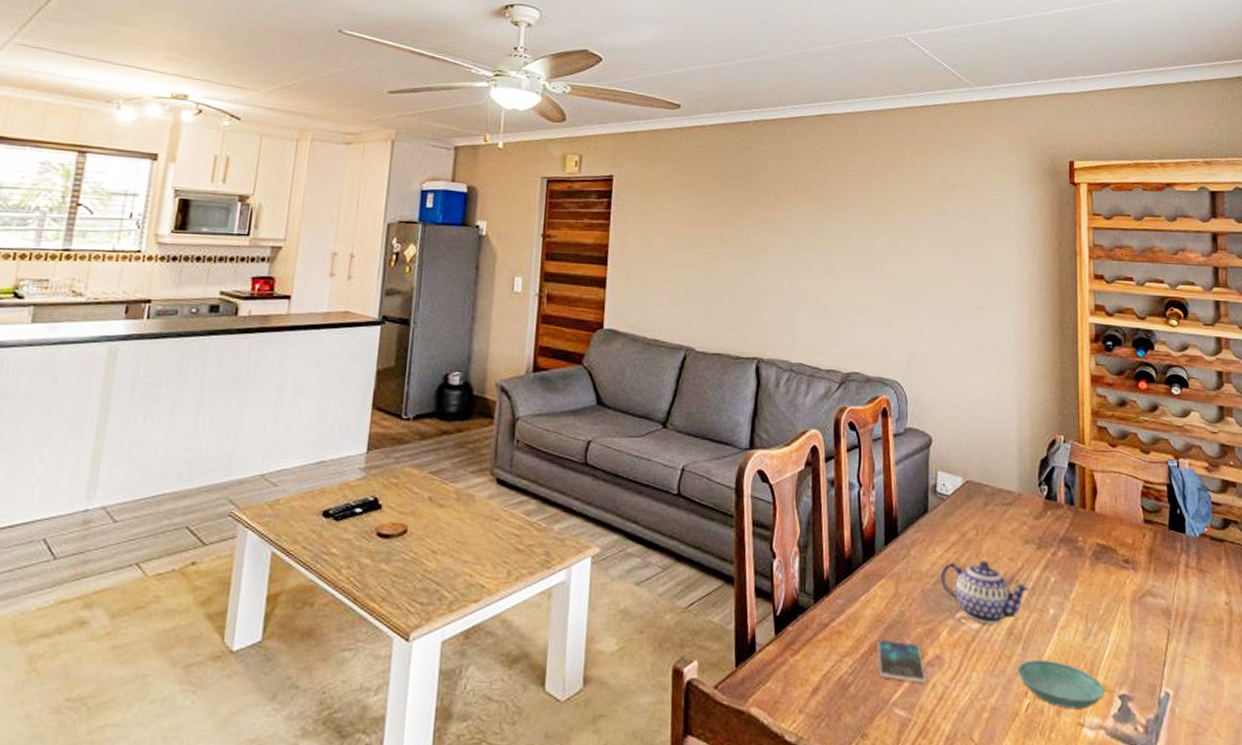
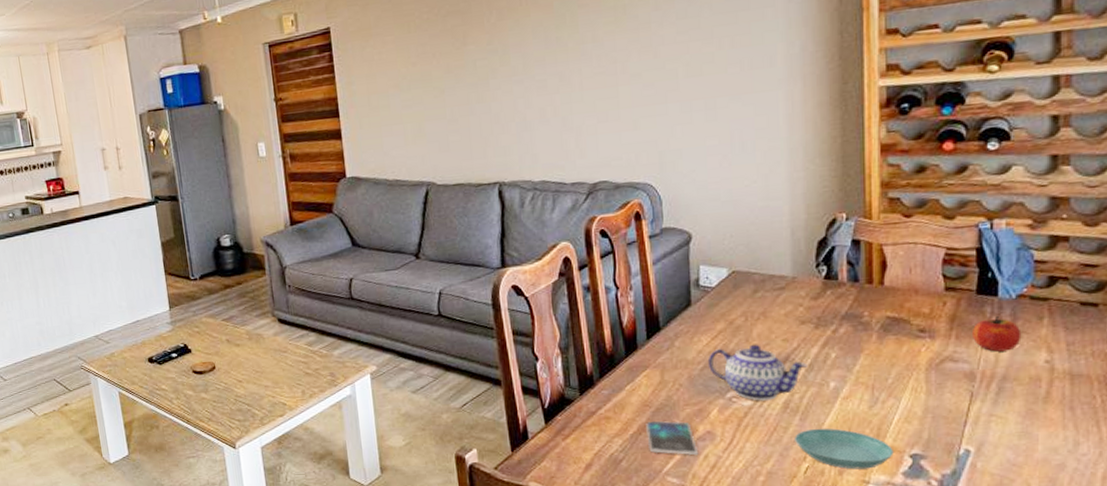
fruit: none [1166,552,1206,590] -> present [971,315,1022,352]

